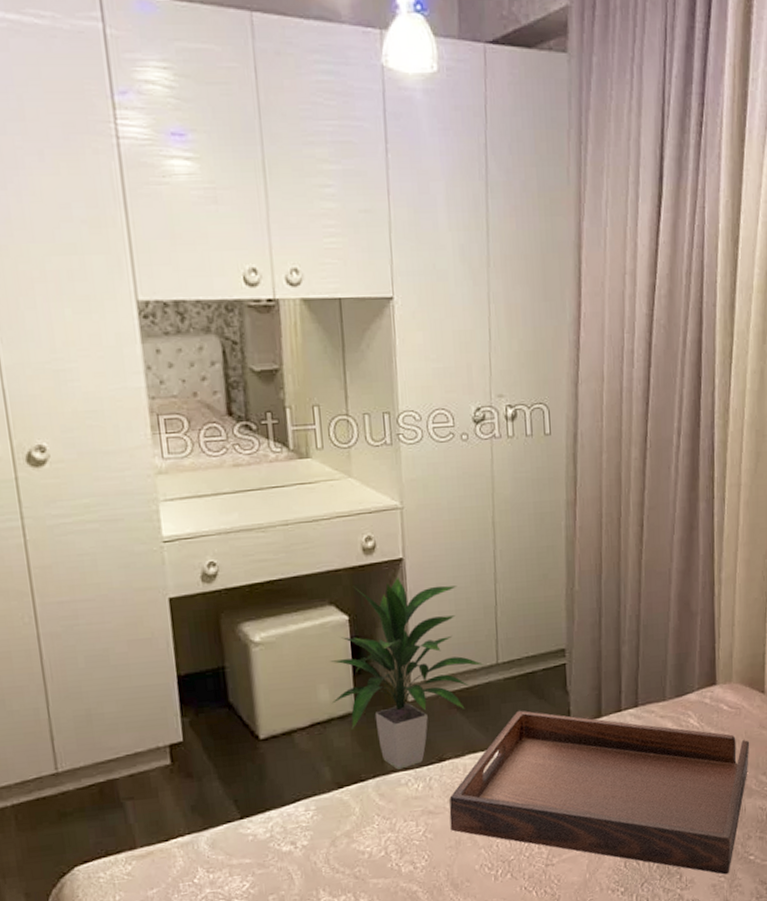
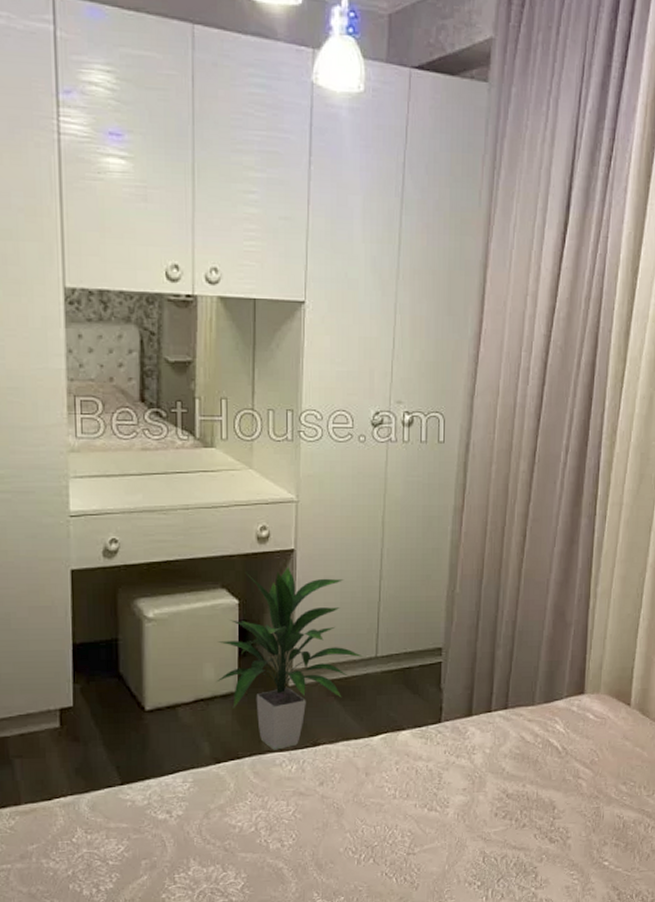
serving tray: present [449,710,750,875] -> none [319,703,613,878]

